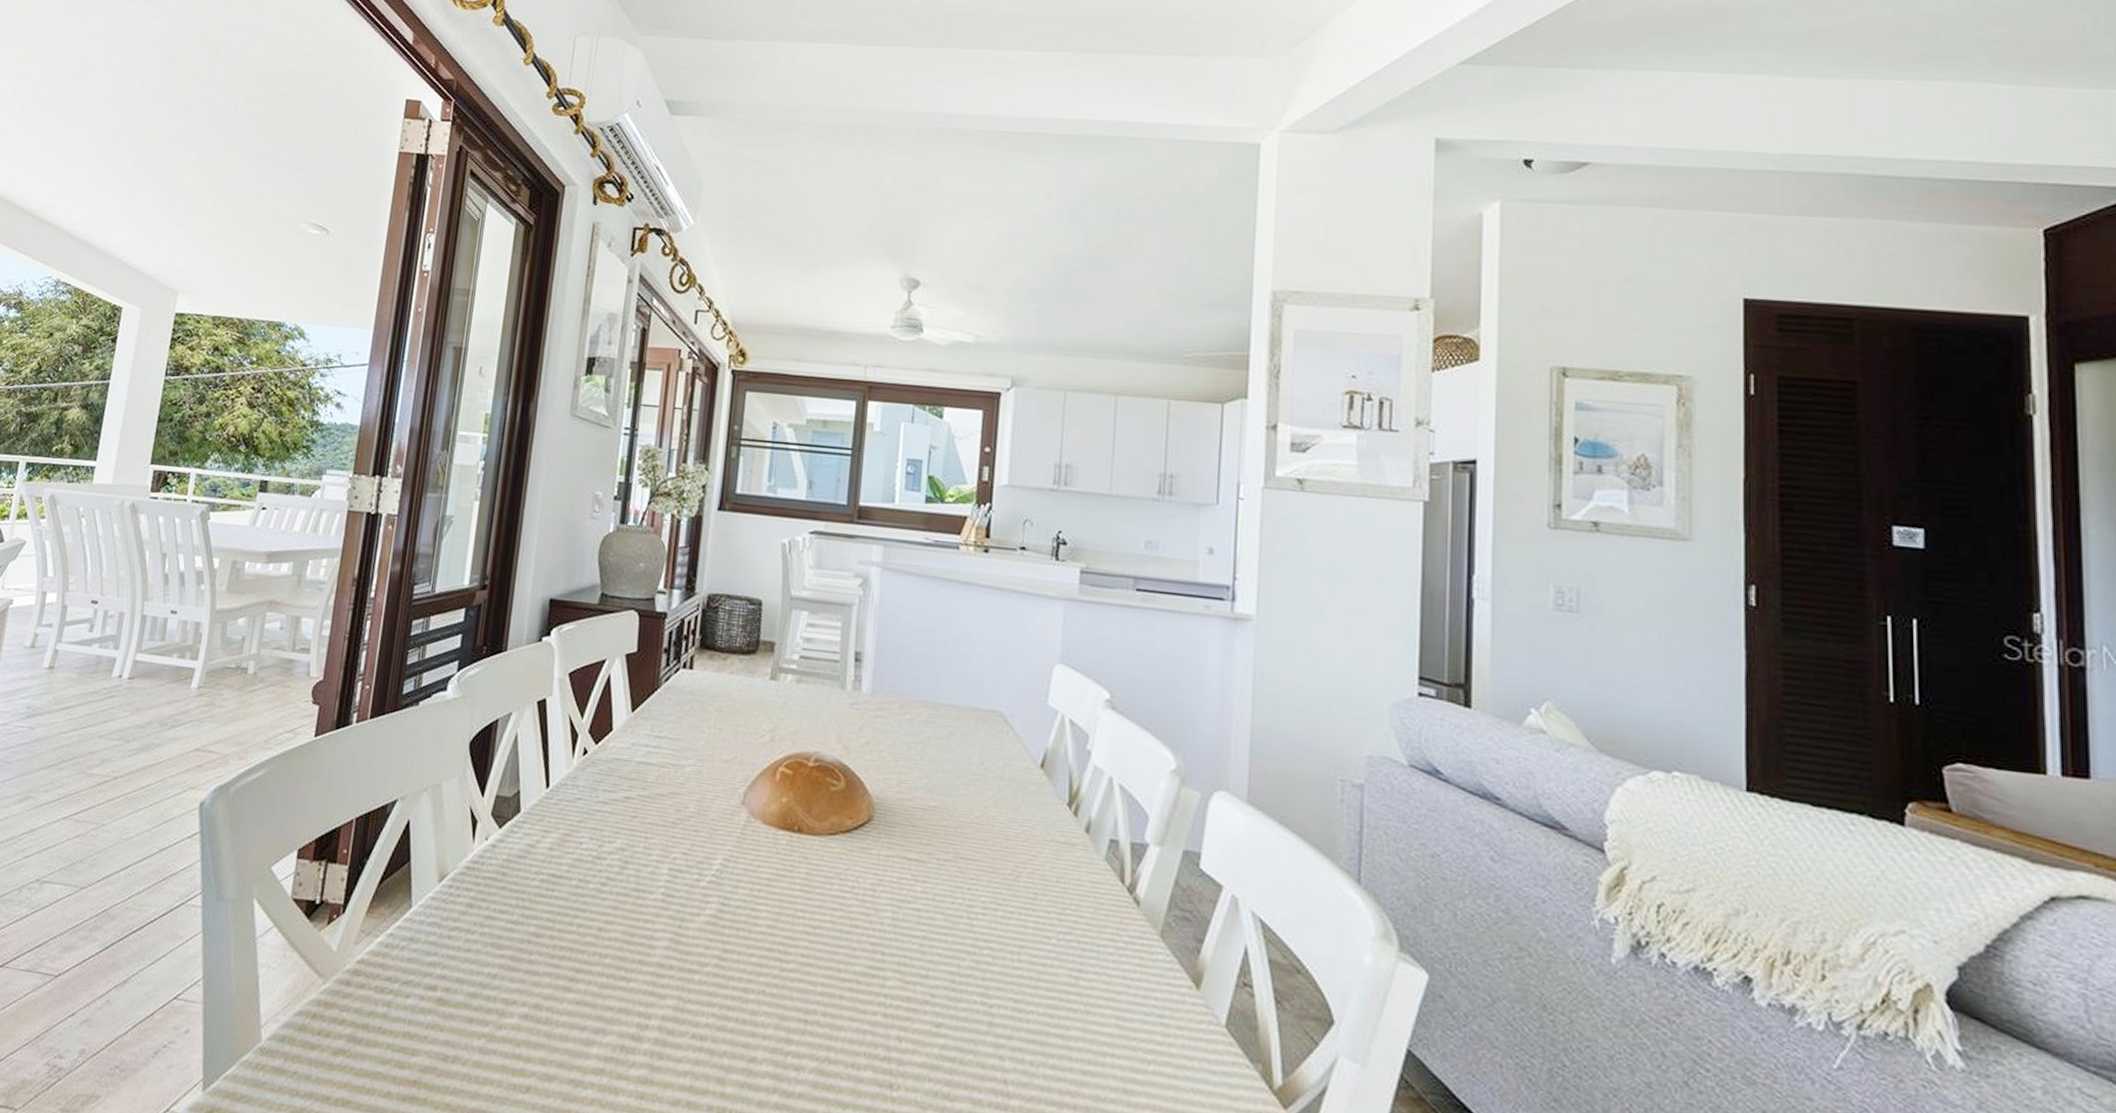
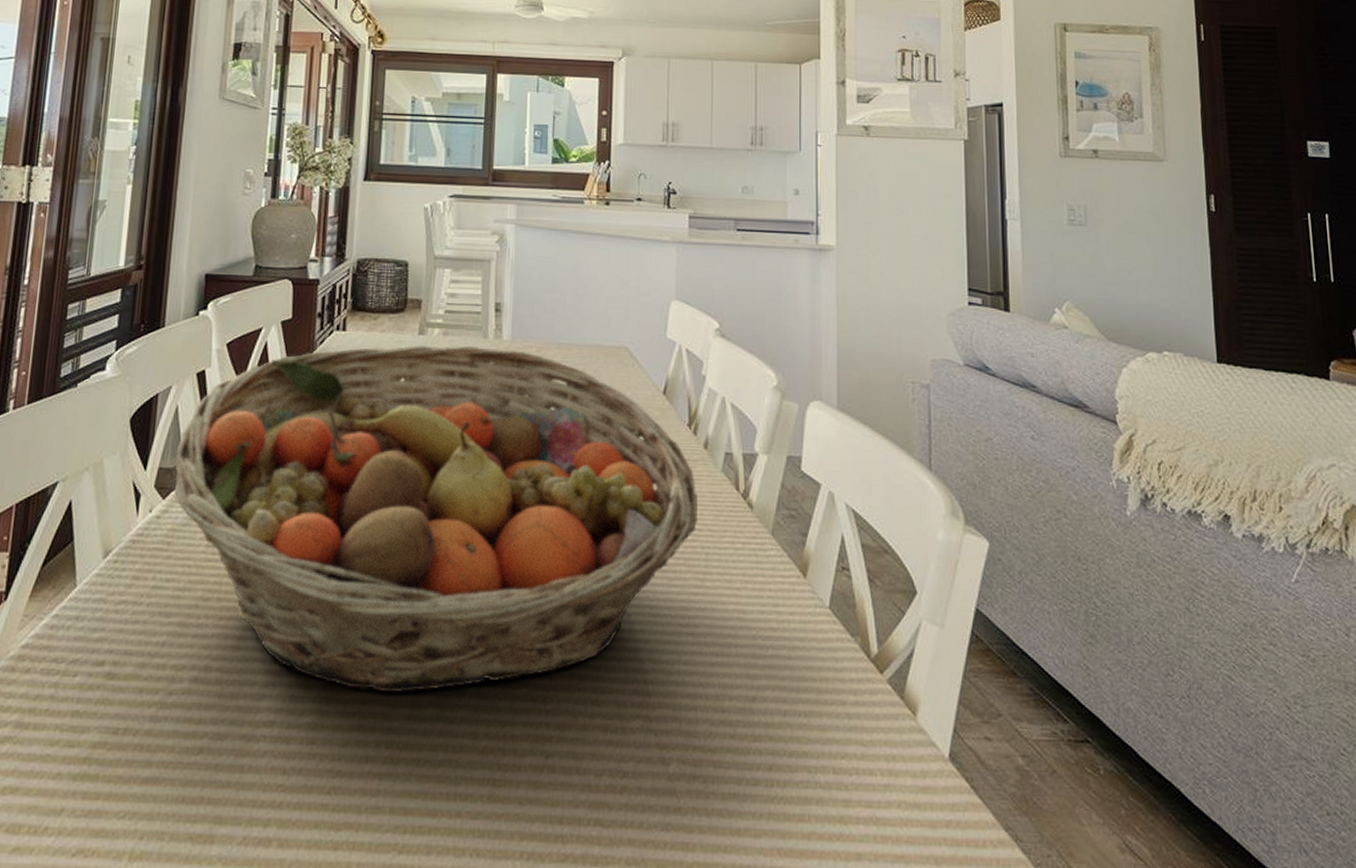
fruit basket: none [510,688,1076,1060] -> present [174,344,699,693]

